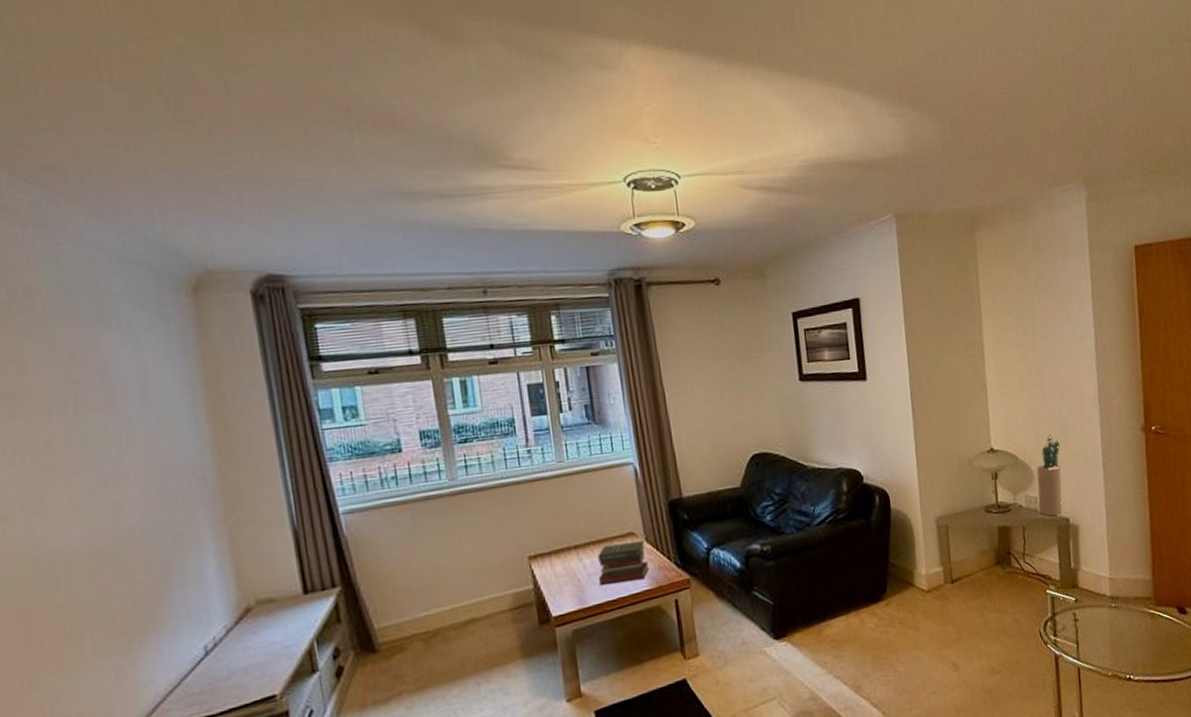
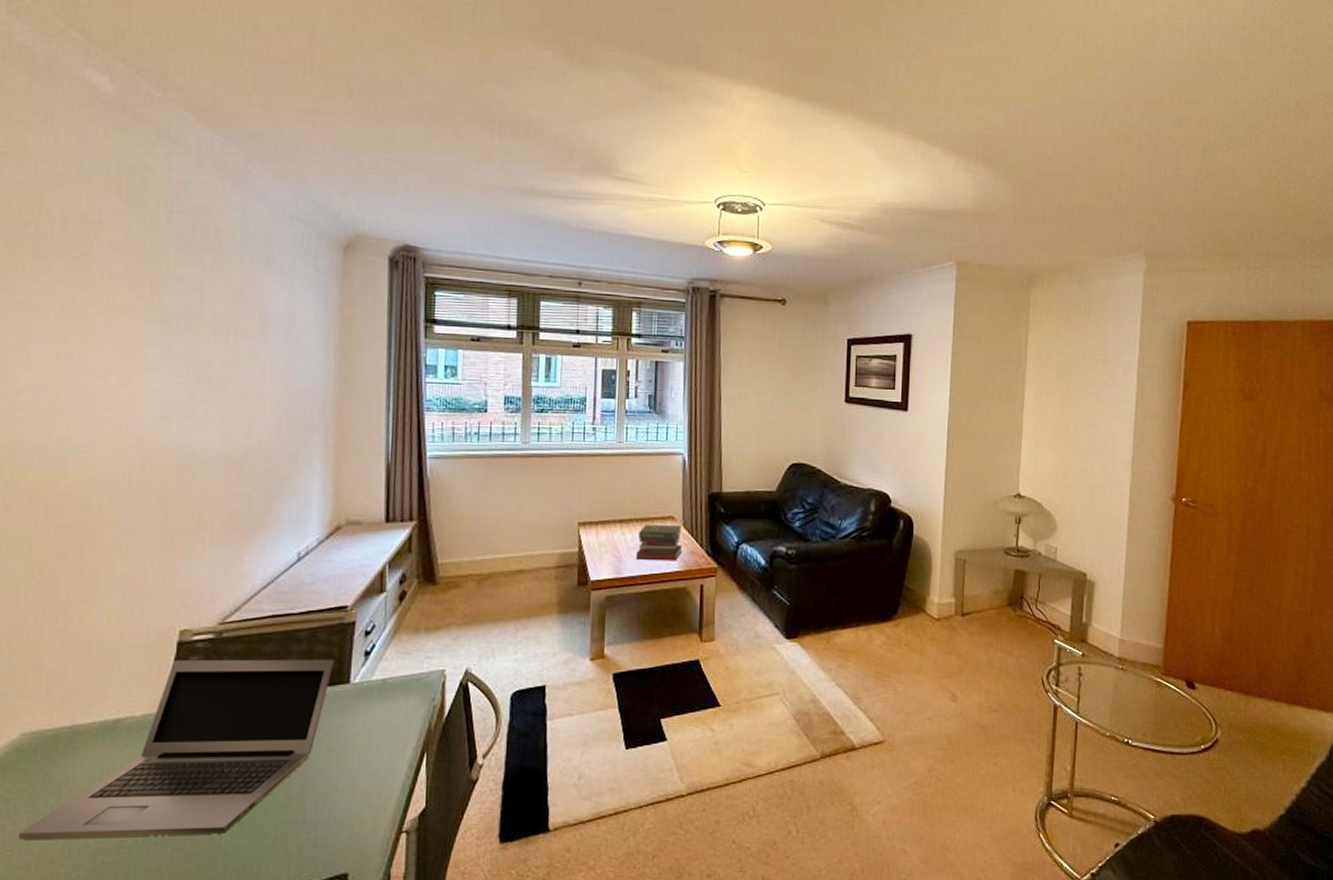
vase: present [1036,434,1063,517] -> none [1058,489,1086,569]

